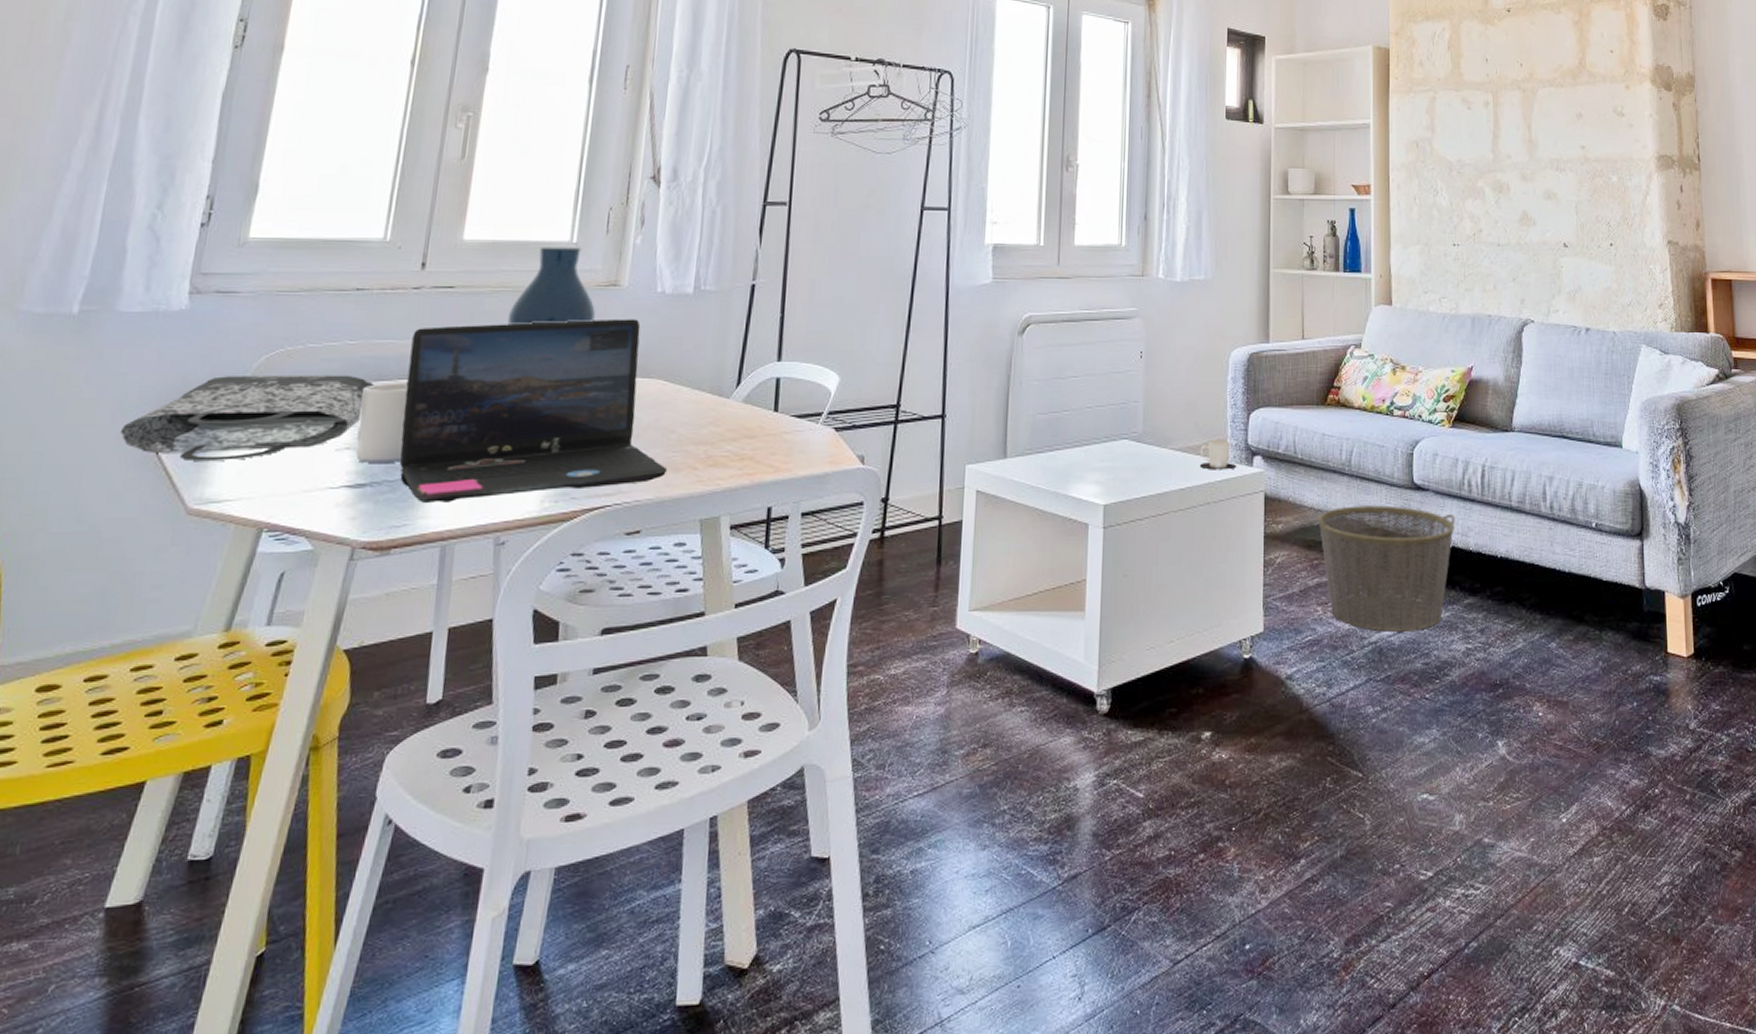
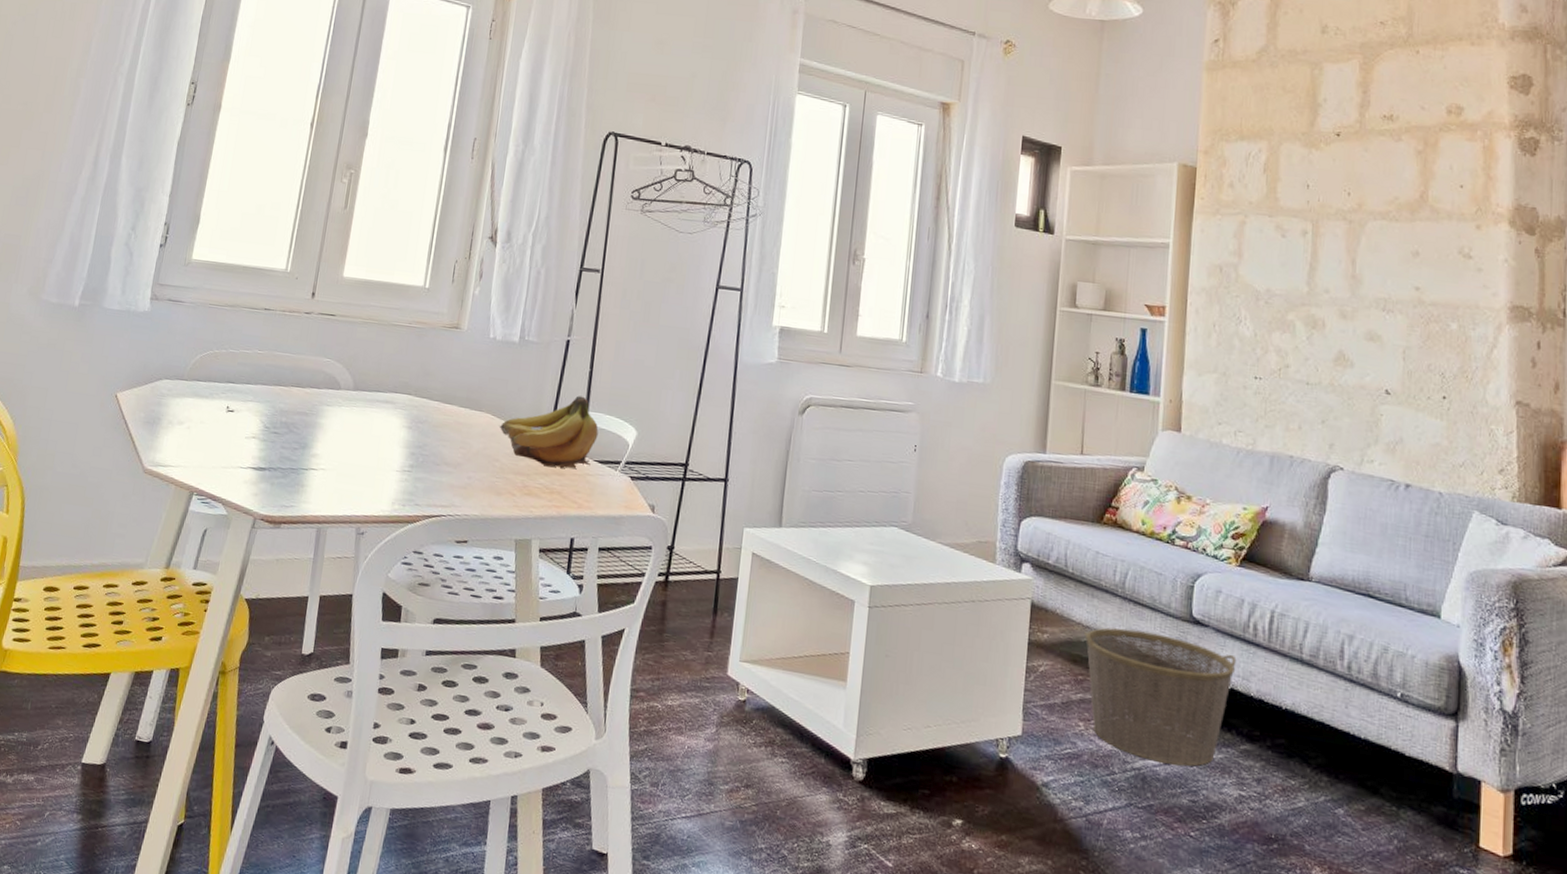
tote bag: present [120,375,375,461] -> none [102,367,275,435]
mug: present [355,381,409,463] -> none [259,388,299,455]
laptop: present [399,319,668,503] -> none [290,346,492,501]
vase: present [507,246,595,325] -> none [373,288,441,357]
fruit: none [673,345,794,431] -> present [499,395,599,469]
cup: present [1199,441,1237,470] -> none [966,541,1005,573]

